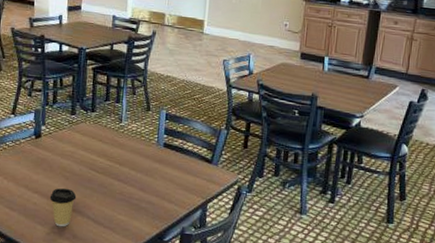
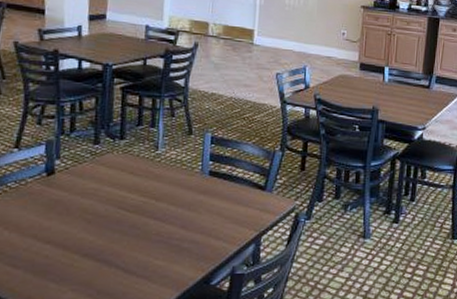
coffee cup: present [49,188,77,227] -> none [66,233,102,282]

